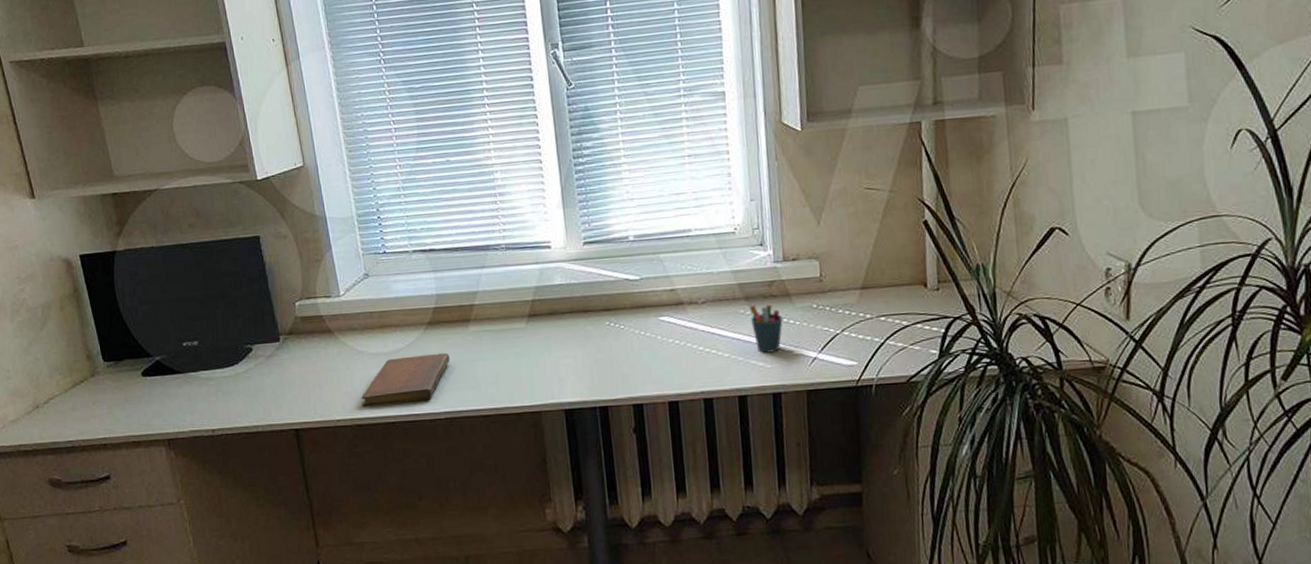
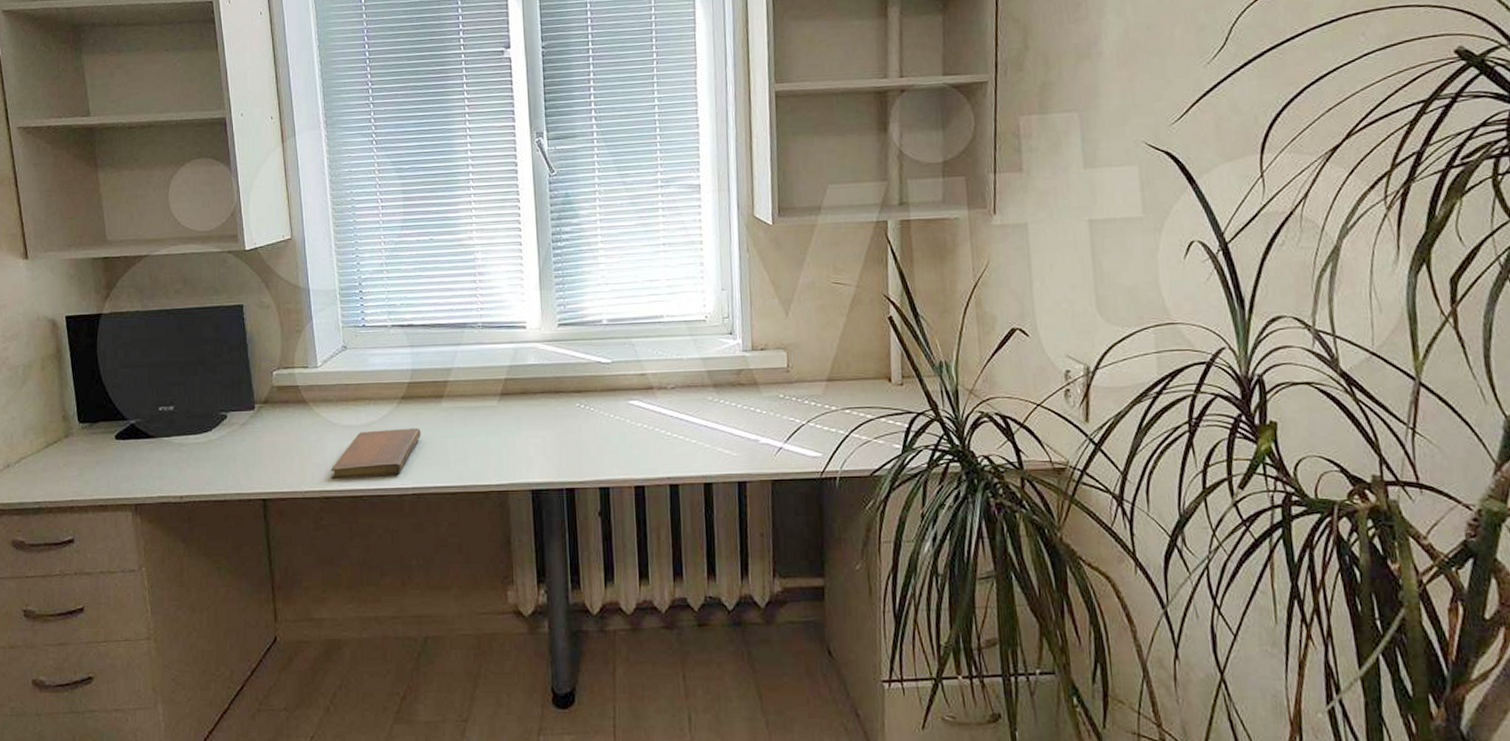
pen holder: present [750,304,783,353] -> none [718,392,750,441]

